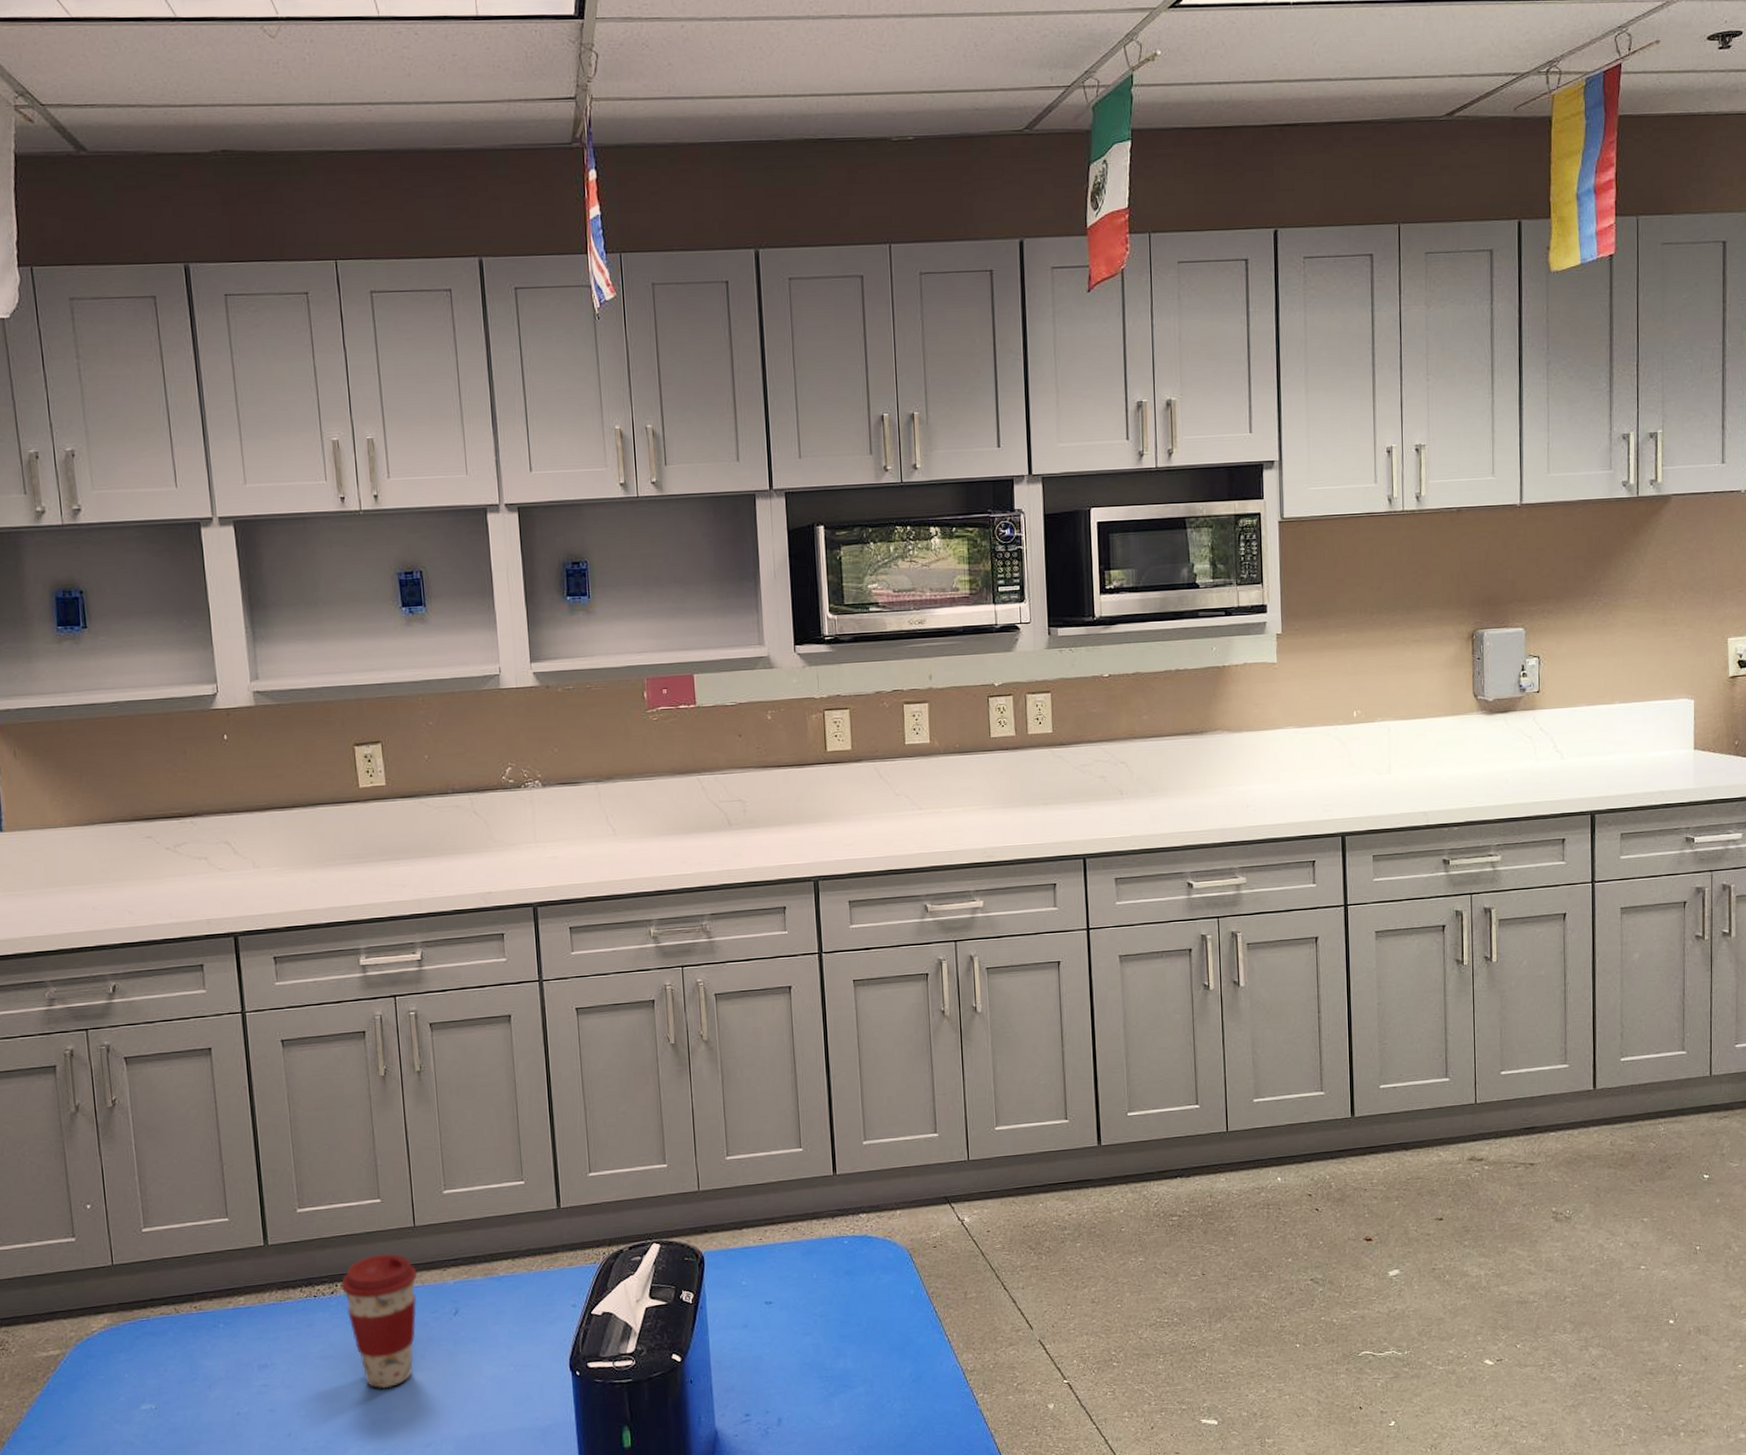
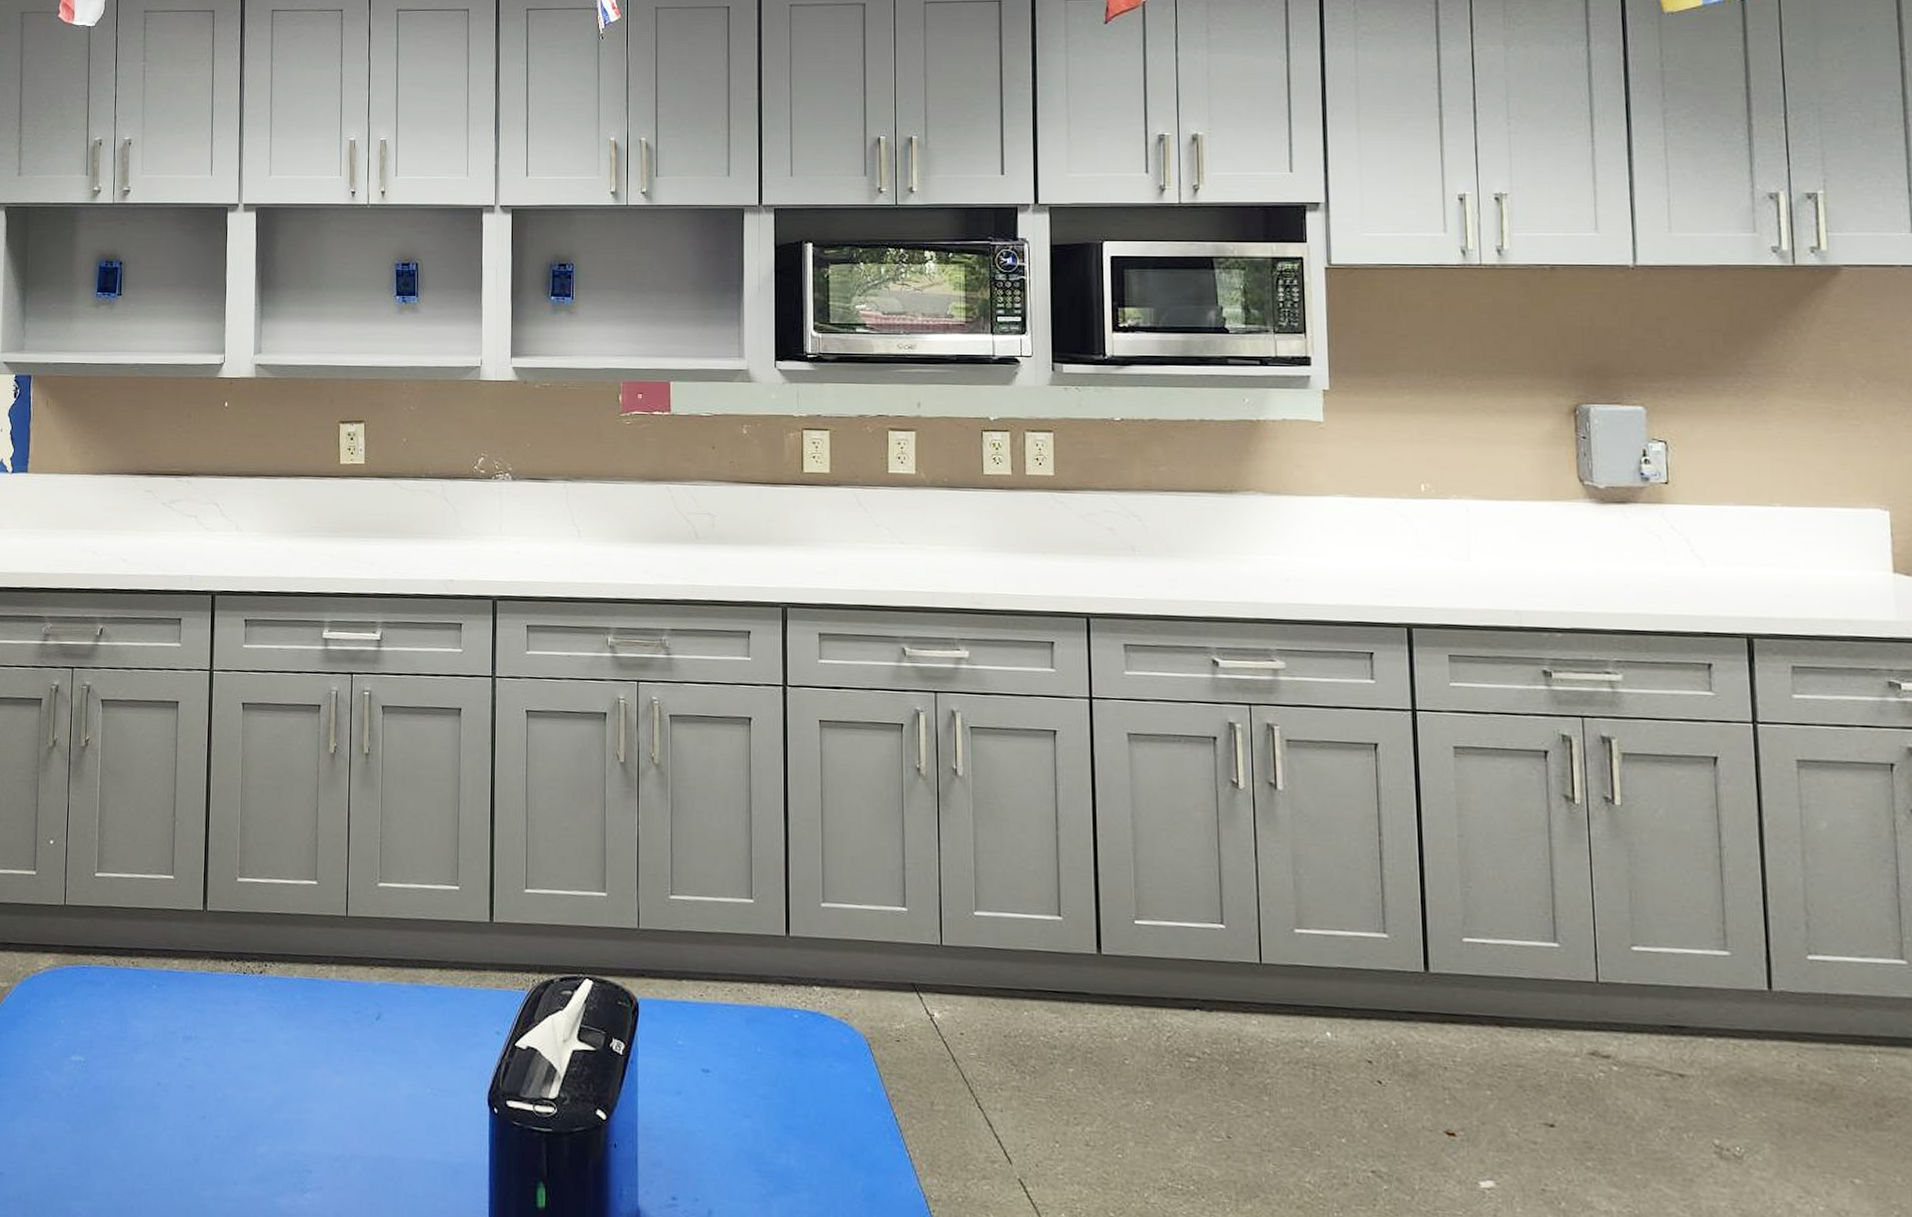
coffee cup: present [340,1253,418,1389] -> none [269,939,345,1087]

